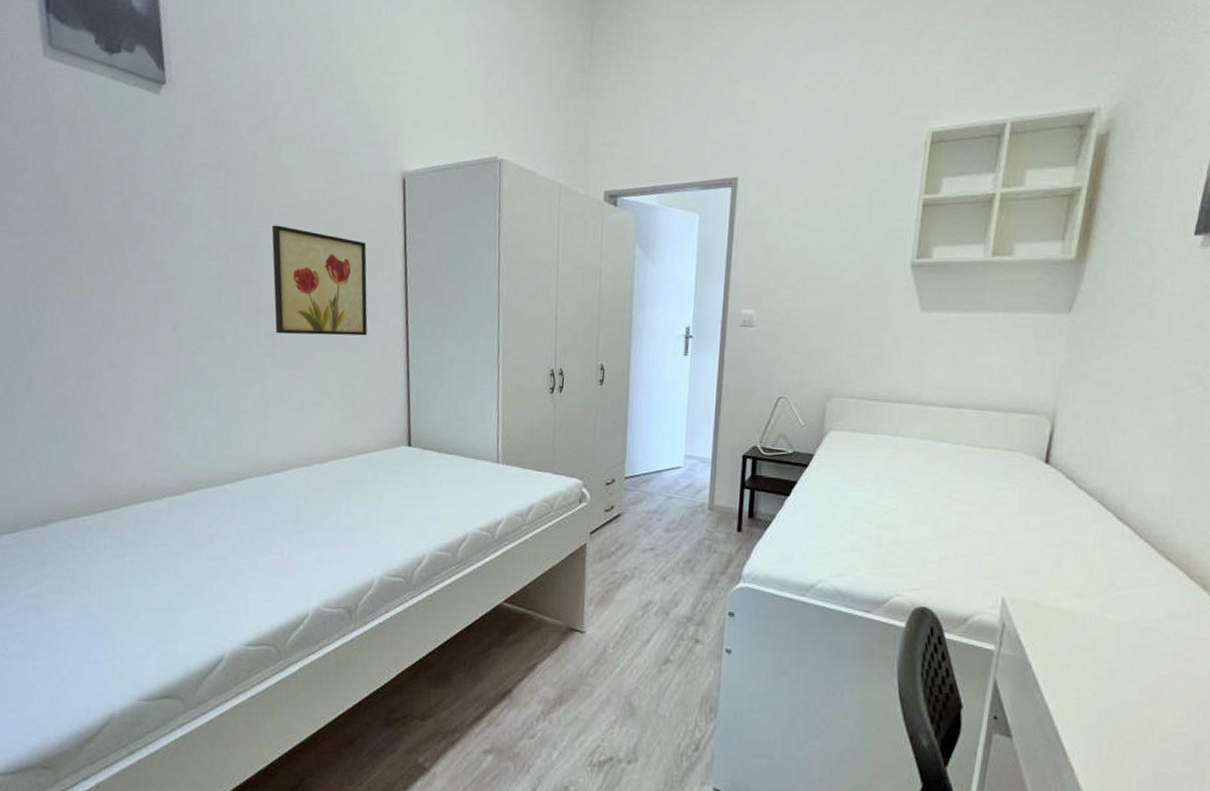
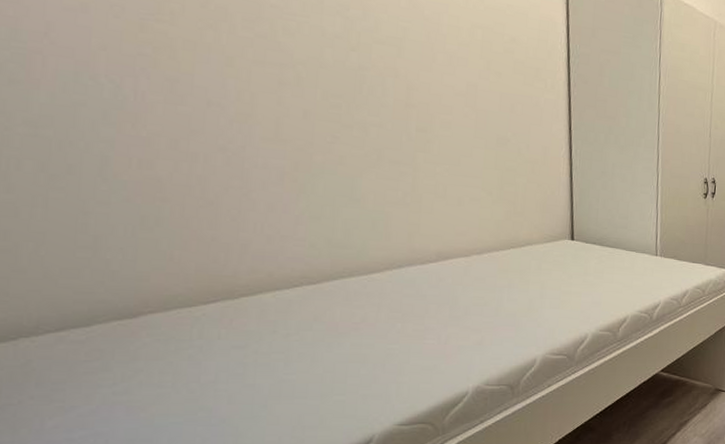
wall art: present [271,225,368,336] -> none [422,22,530,138]

